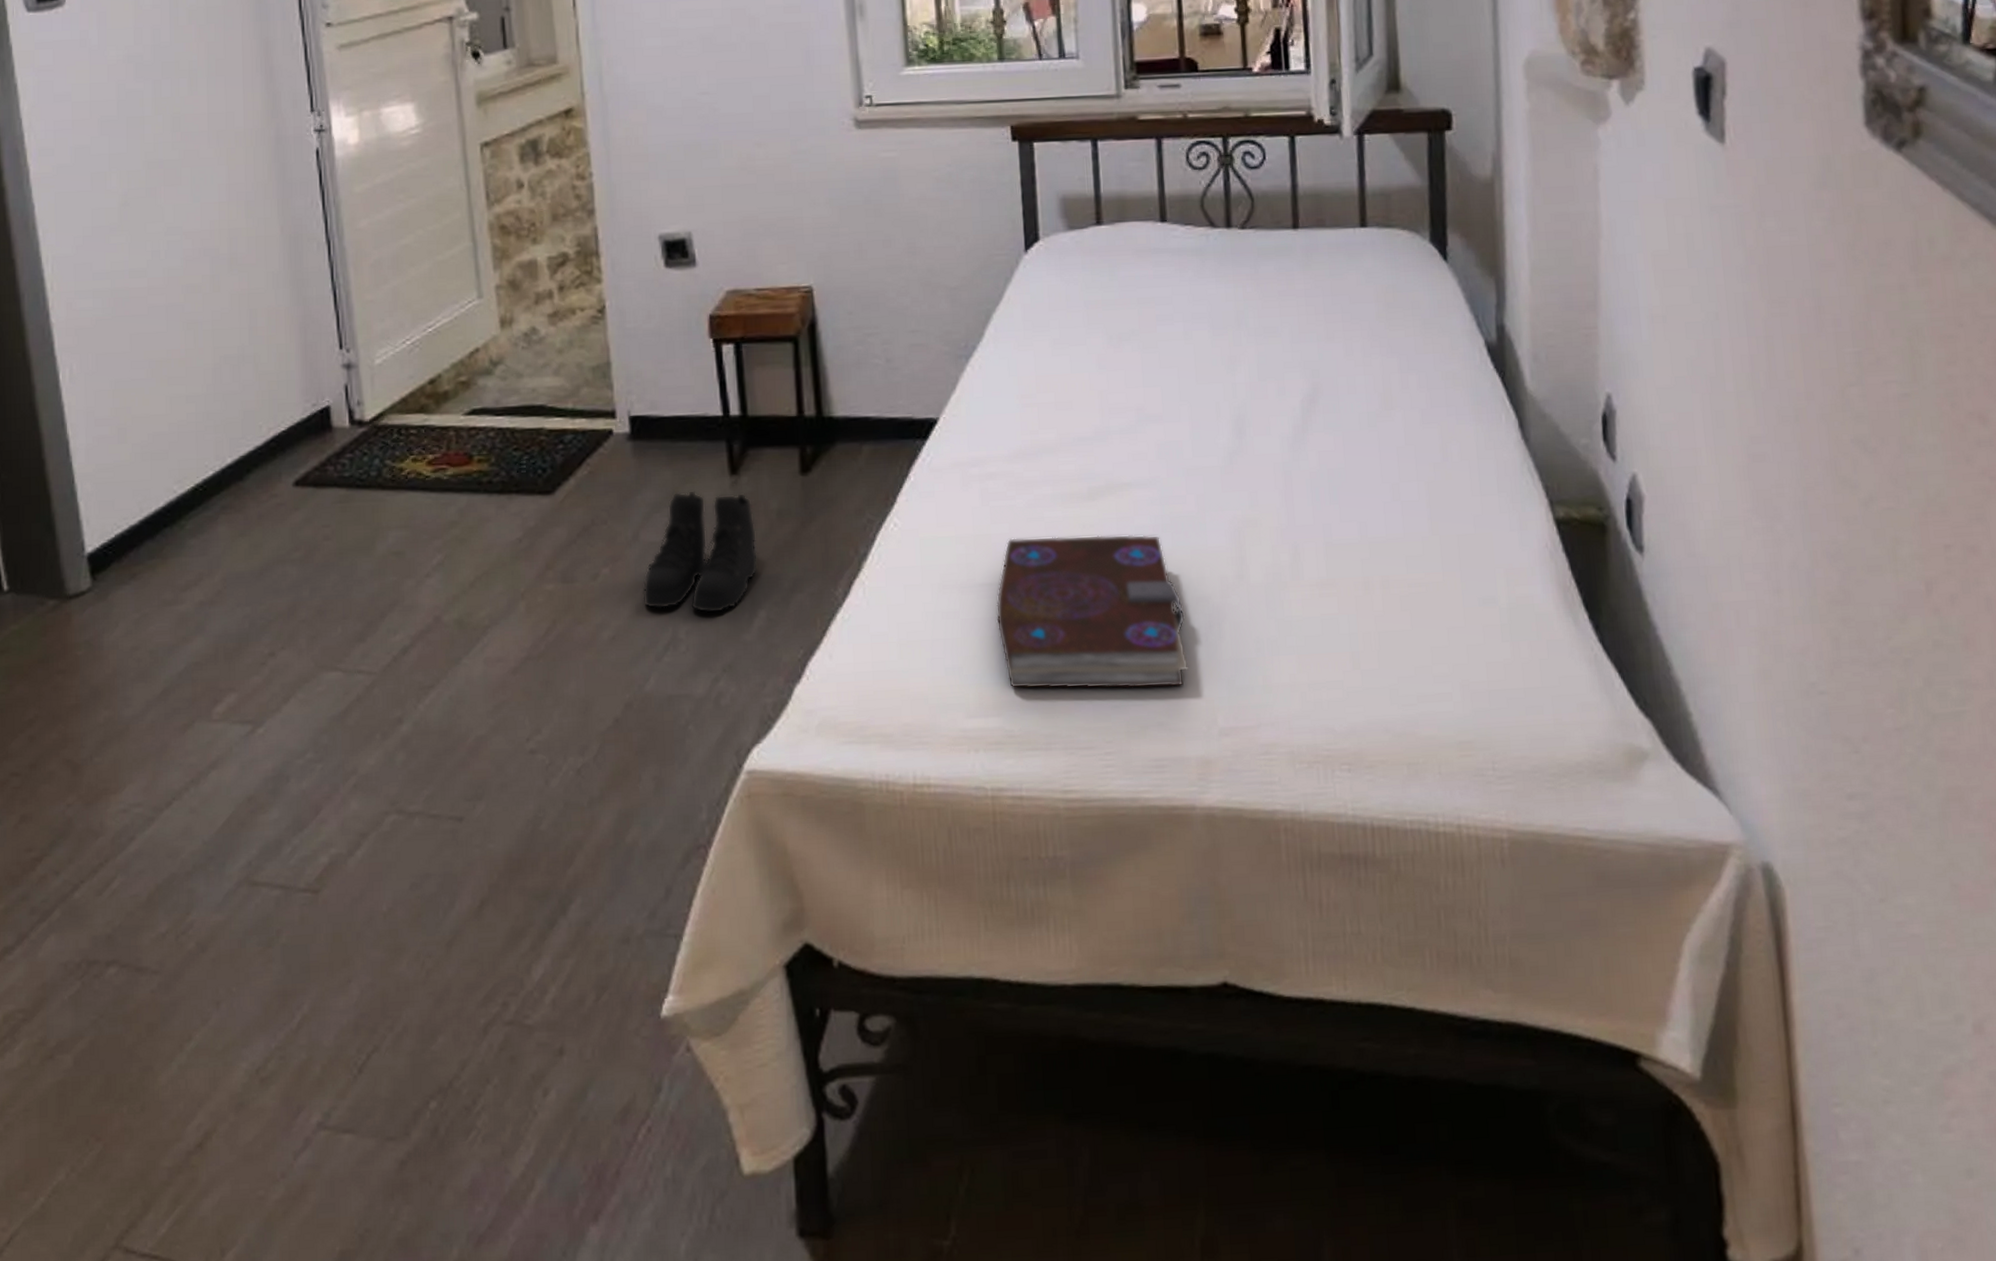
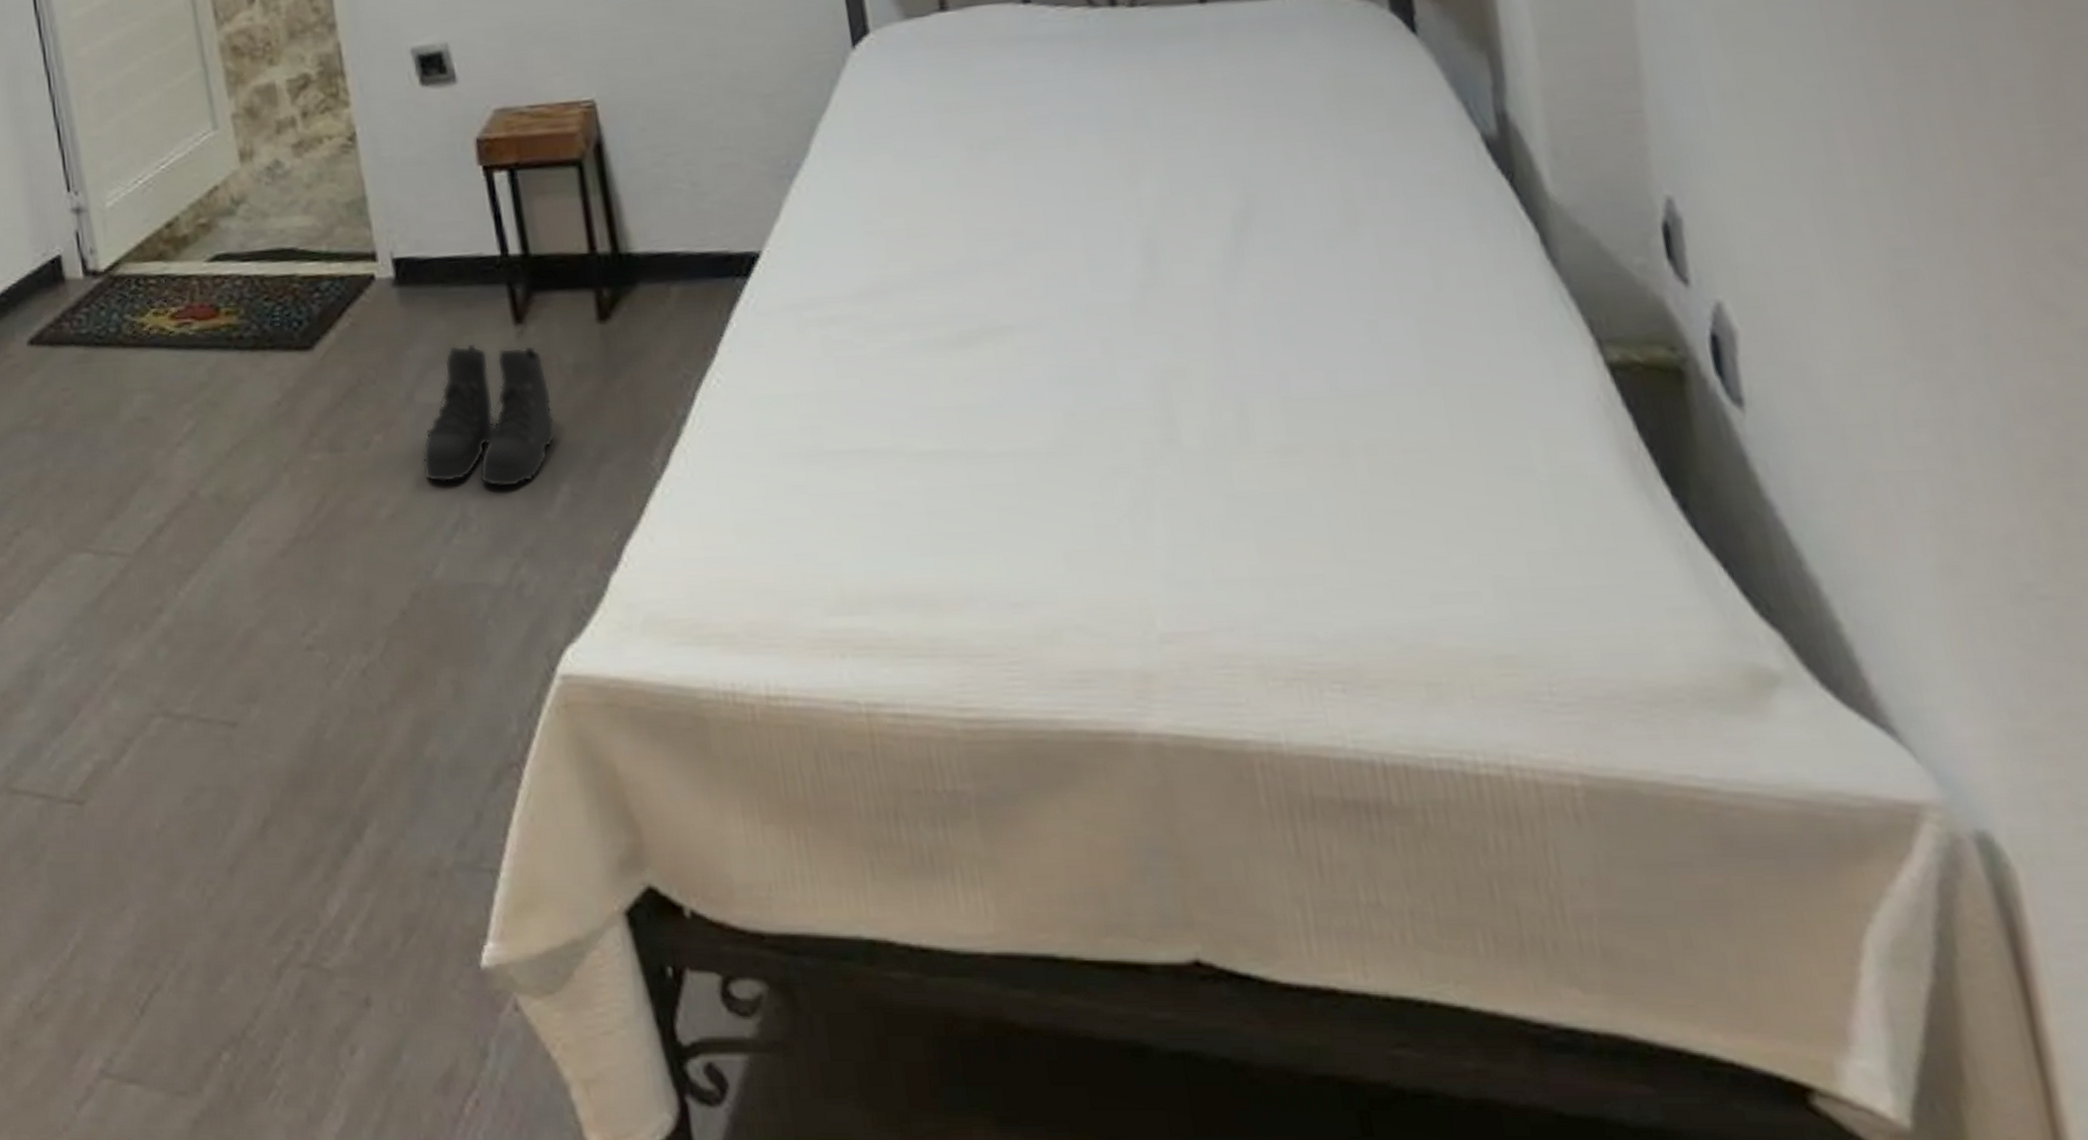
book: present [996,534,1189,689] -> none [852,389,1111,582]

